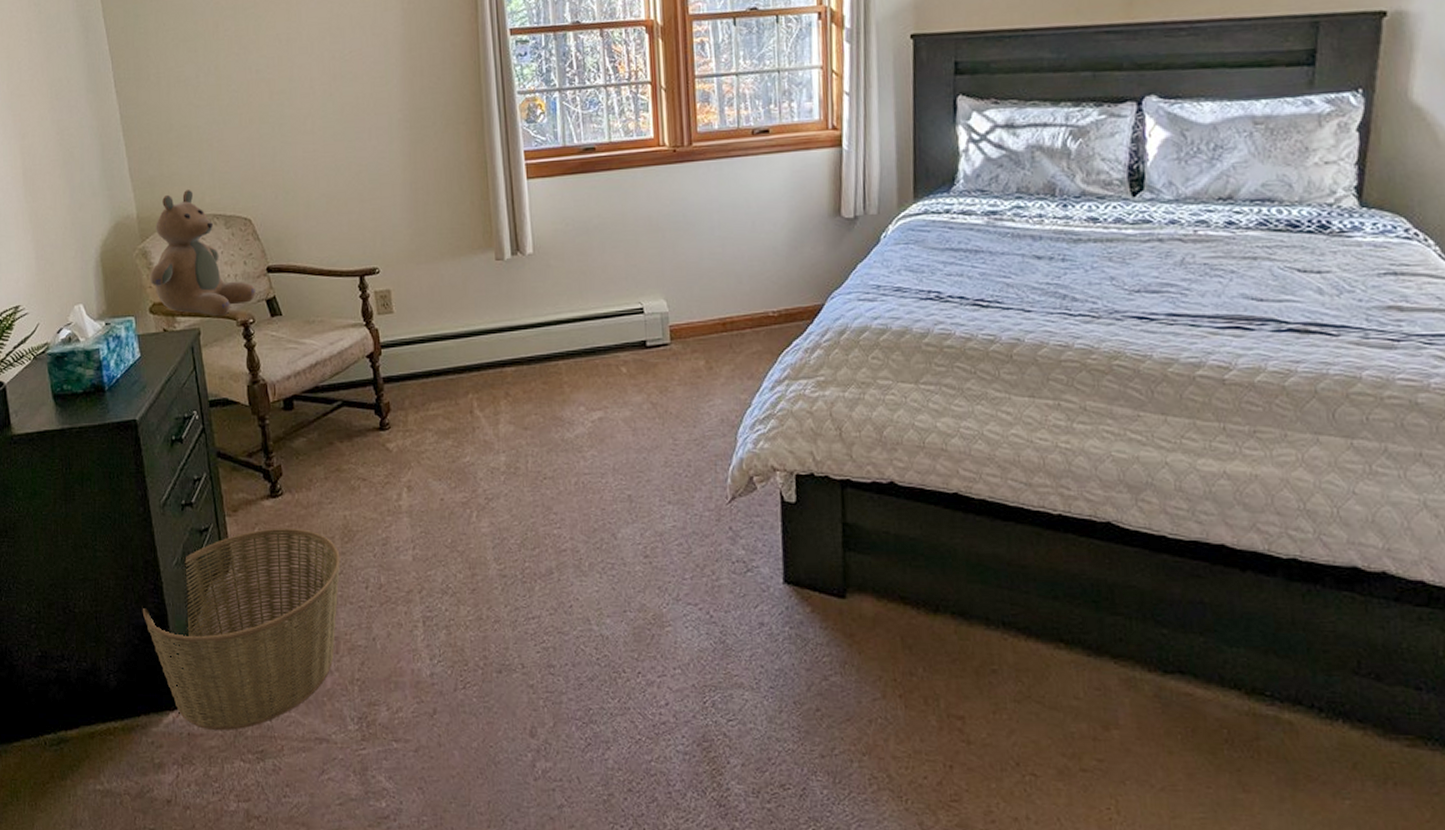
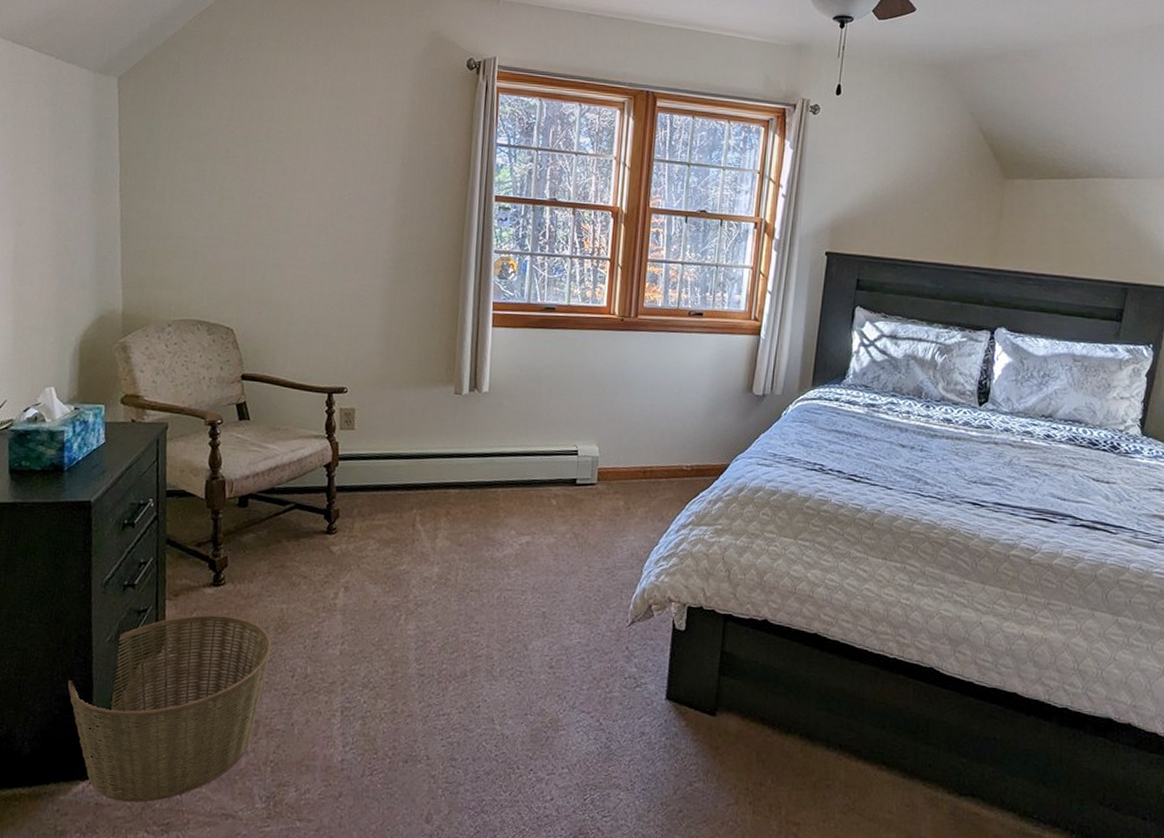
teddy bear: present [150,189,256,317] -> none [126,294,228,415]

